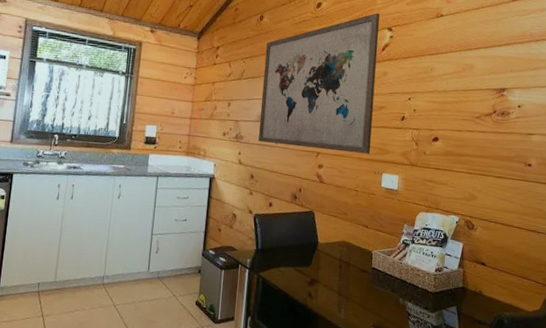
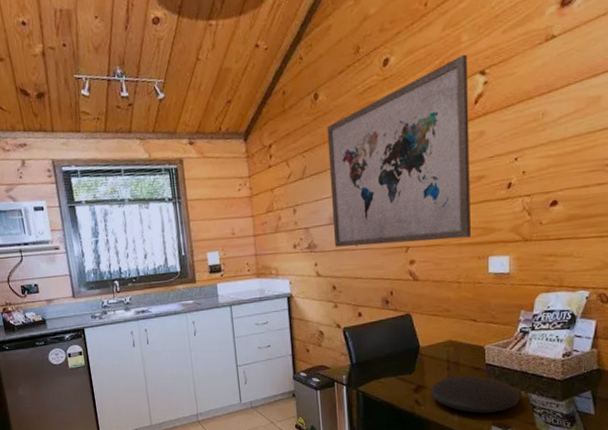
plate: none [322,275,398,315] -> present [430,375,519,413]

